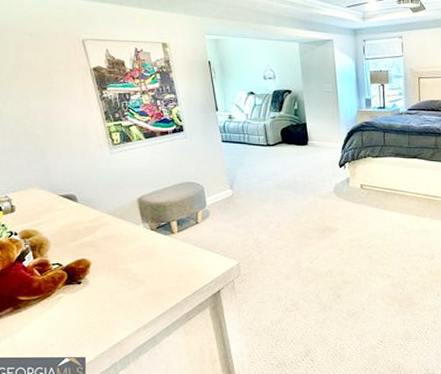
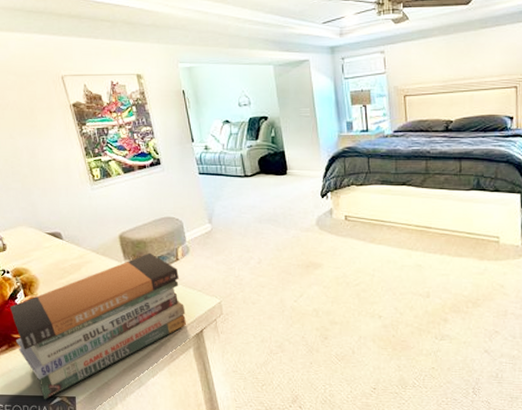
book stack: none [16,216,205,361] -> present [9,252,187,399]

